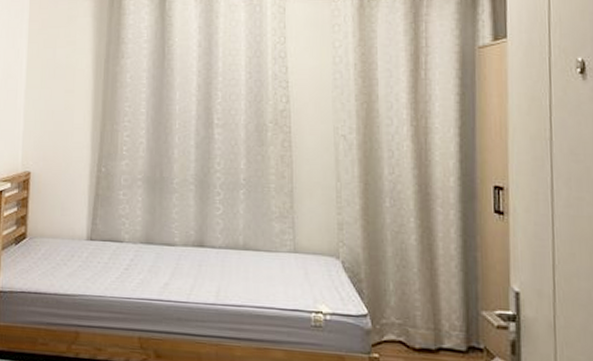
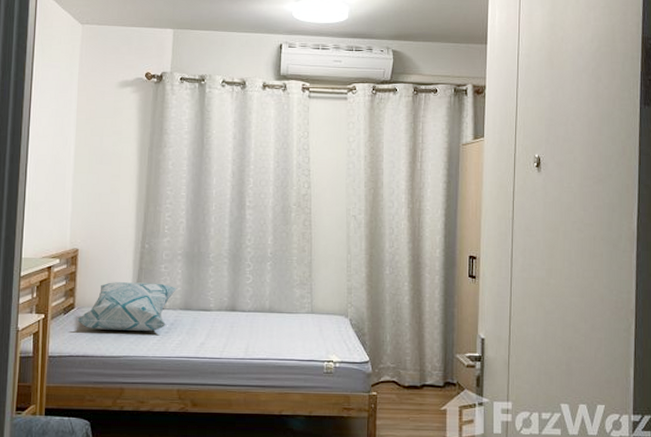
decorative pillow: none [28,209,138,268] -> present [76,282,178,332]

